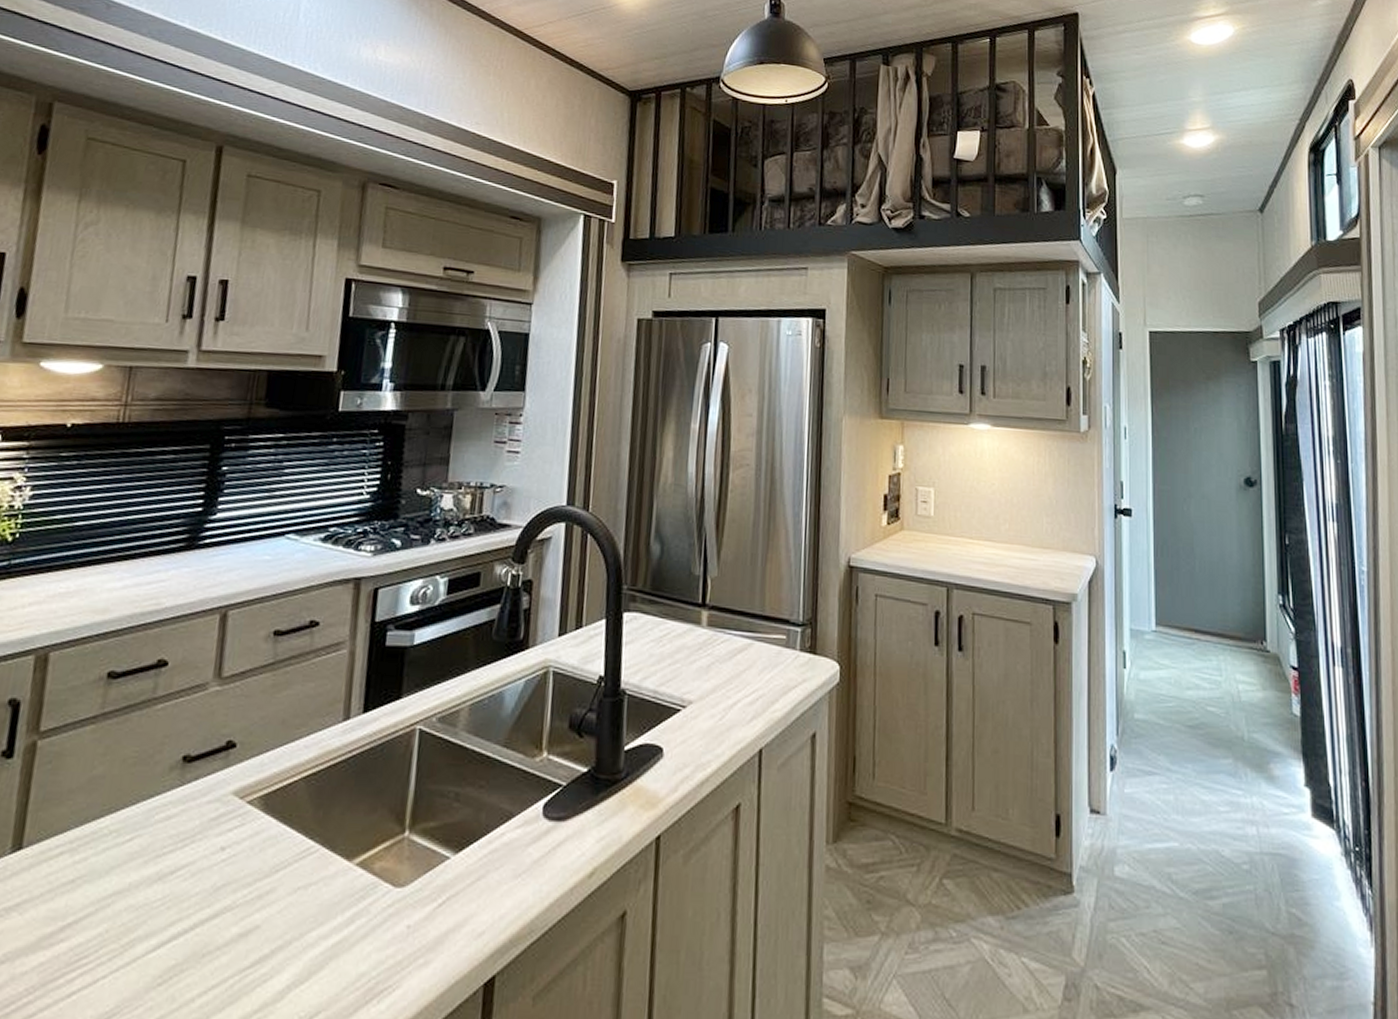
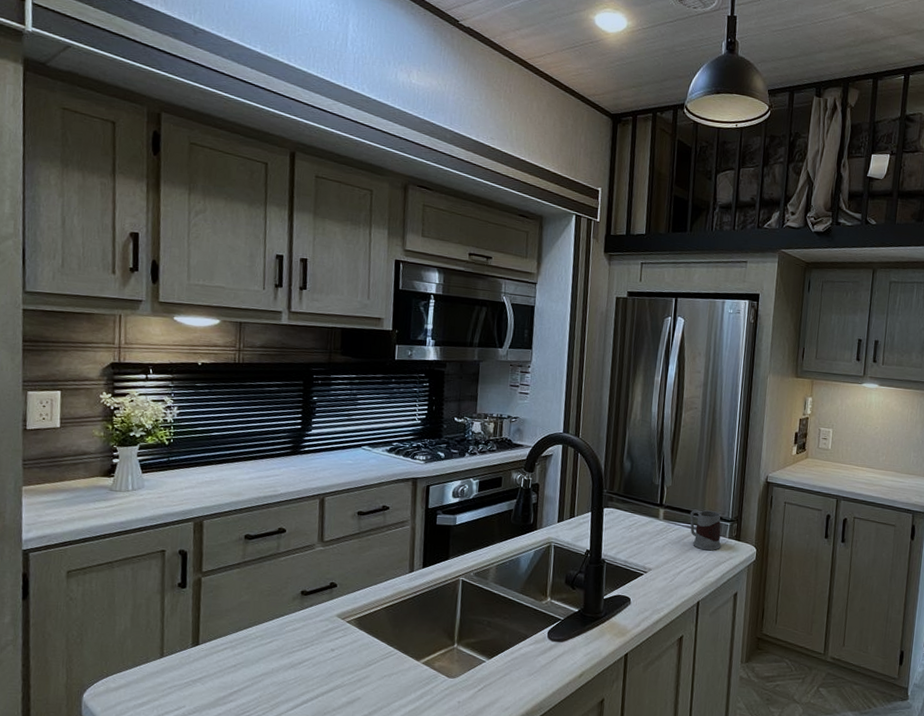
mug: none [744,610,791,671] -> present [690,509,722,551]

